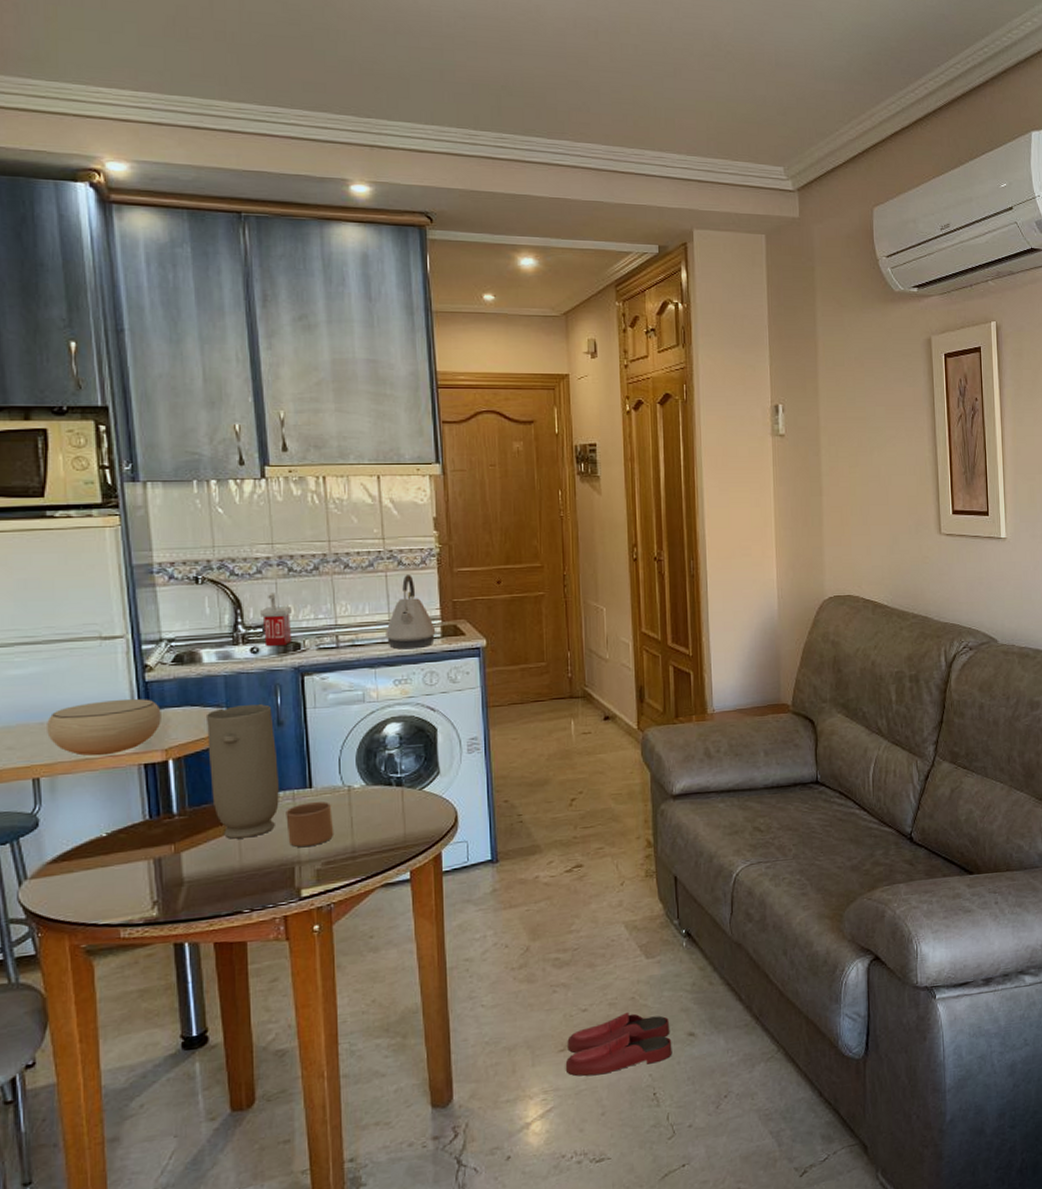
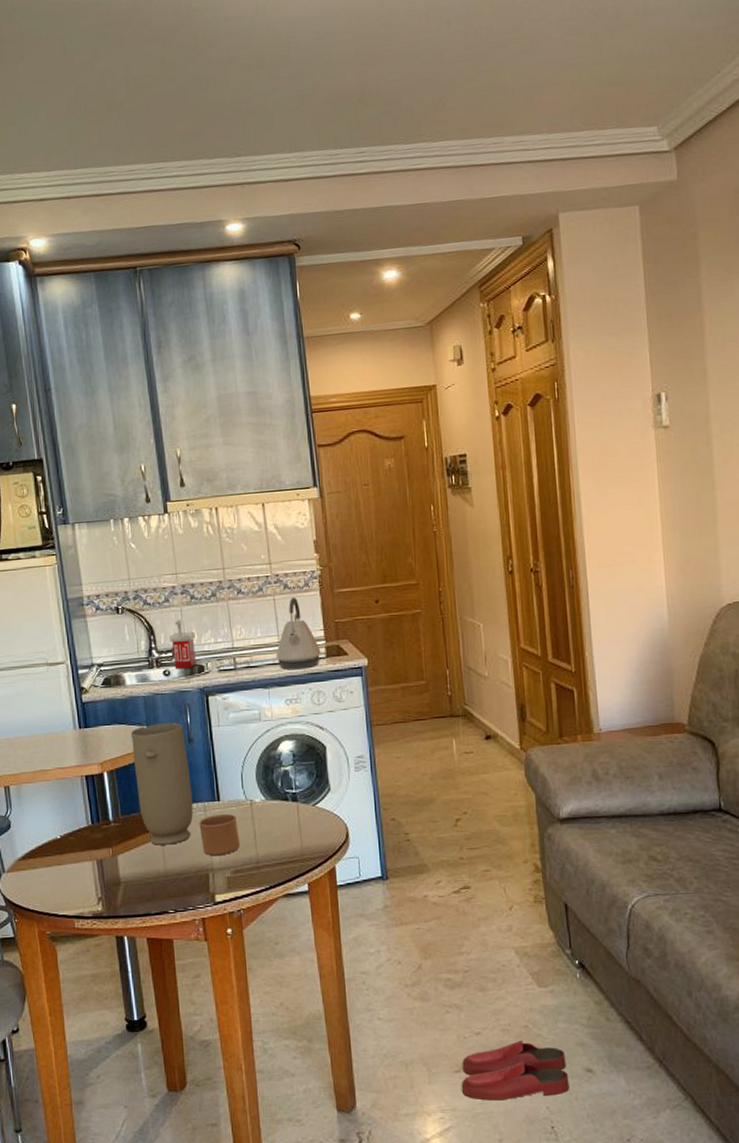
bowl: present [47,698,161,756] -> none [12,717,97,768]

